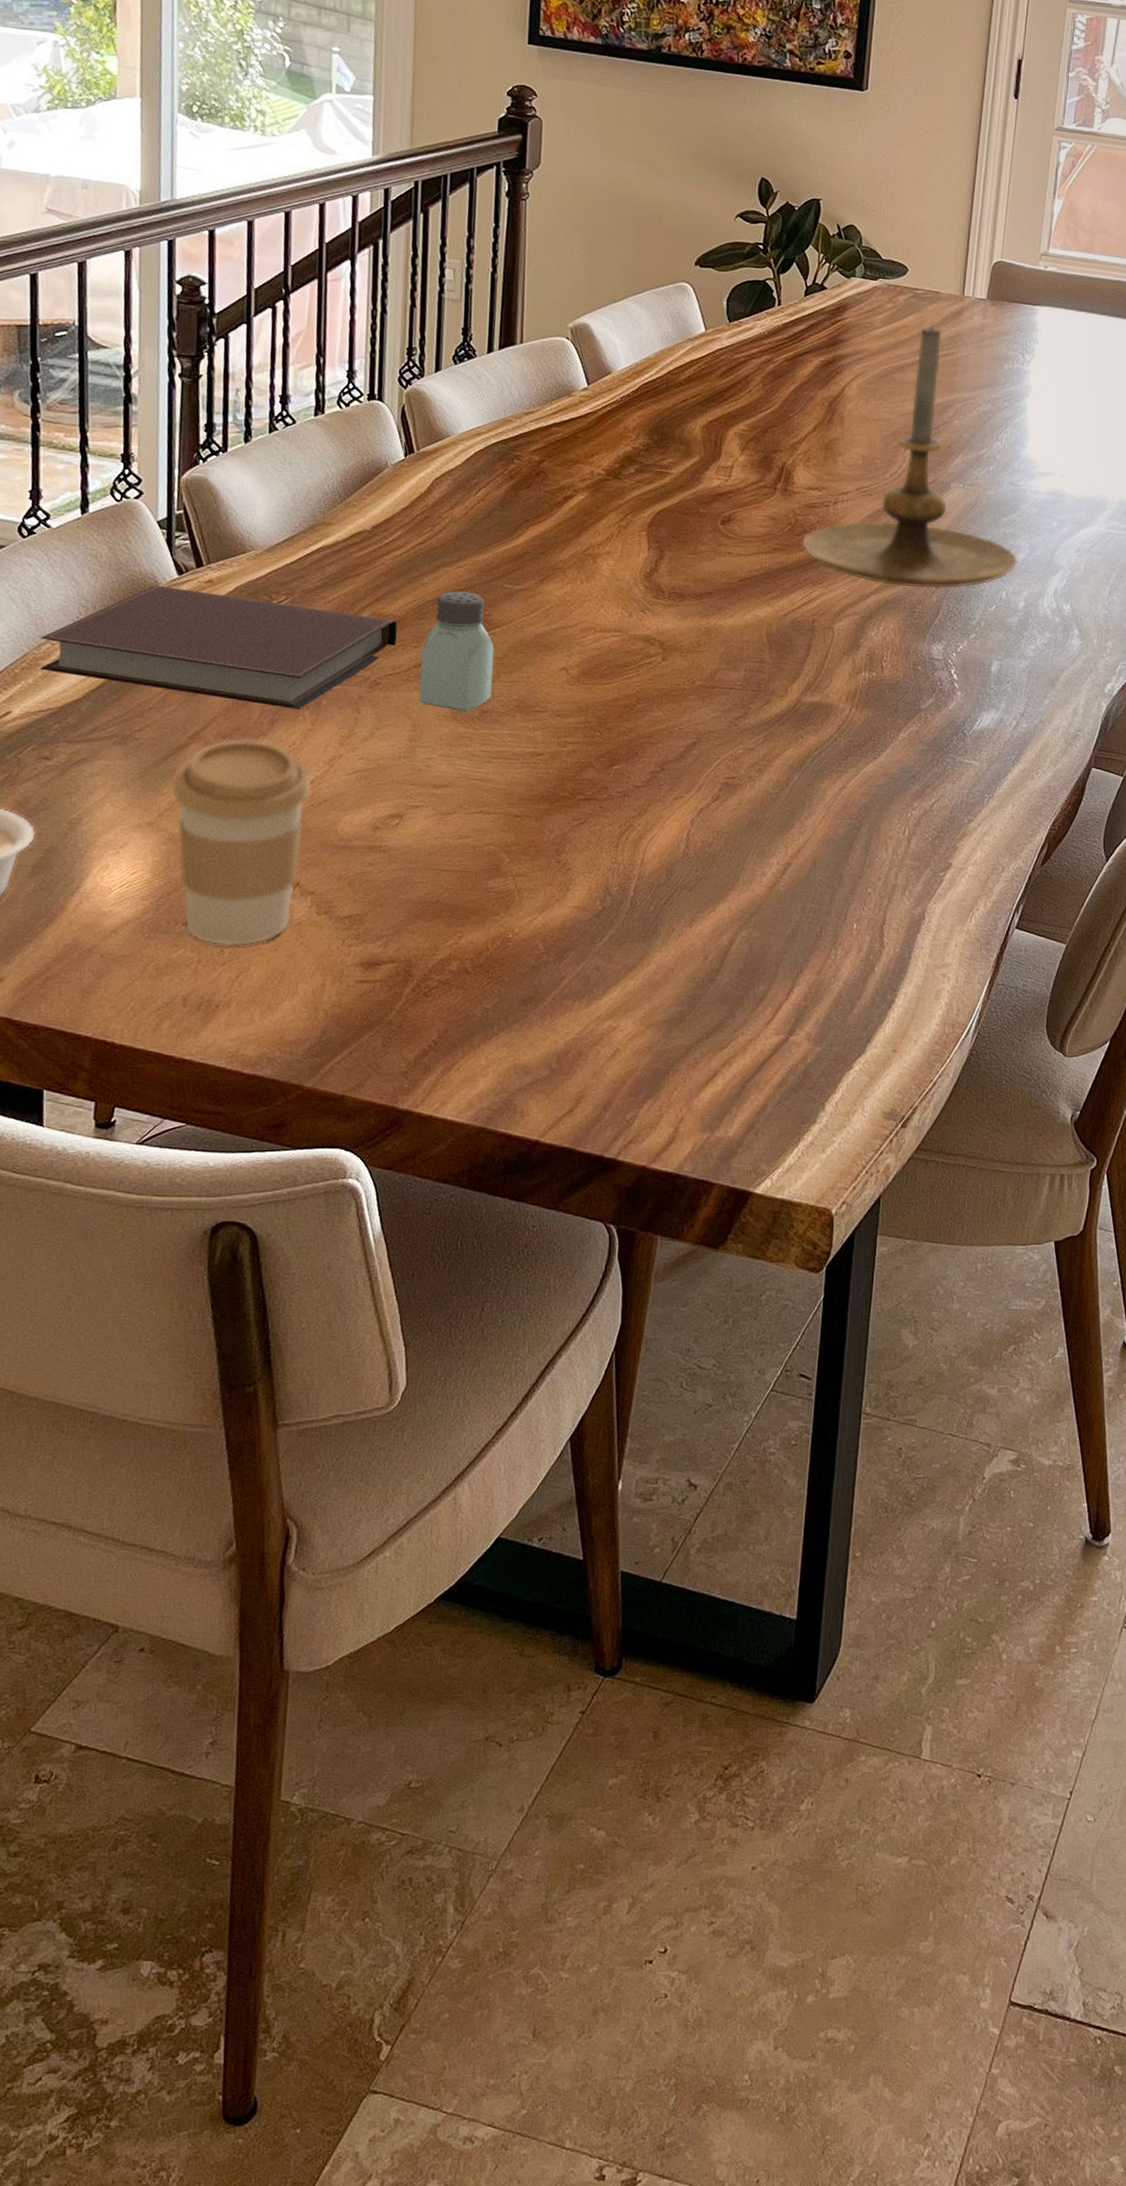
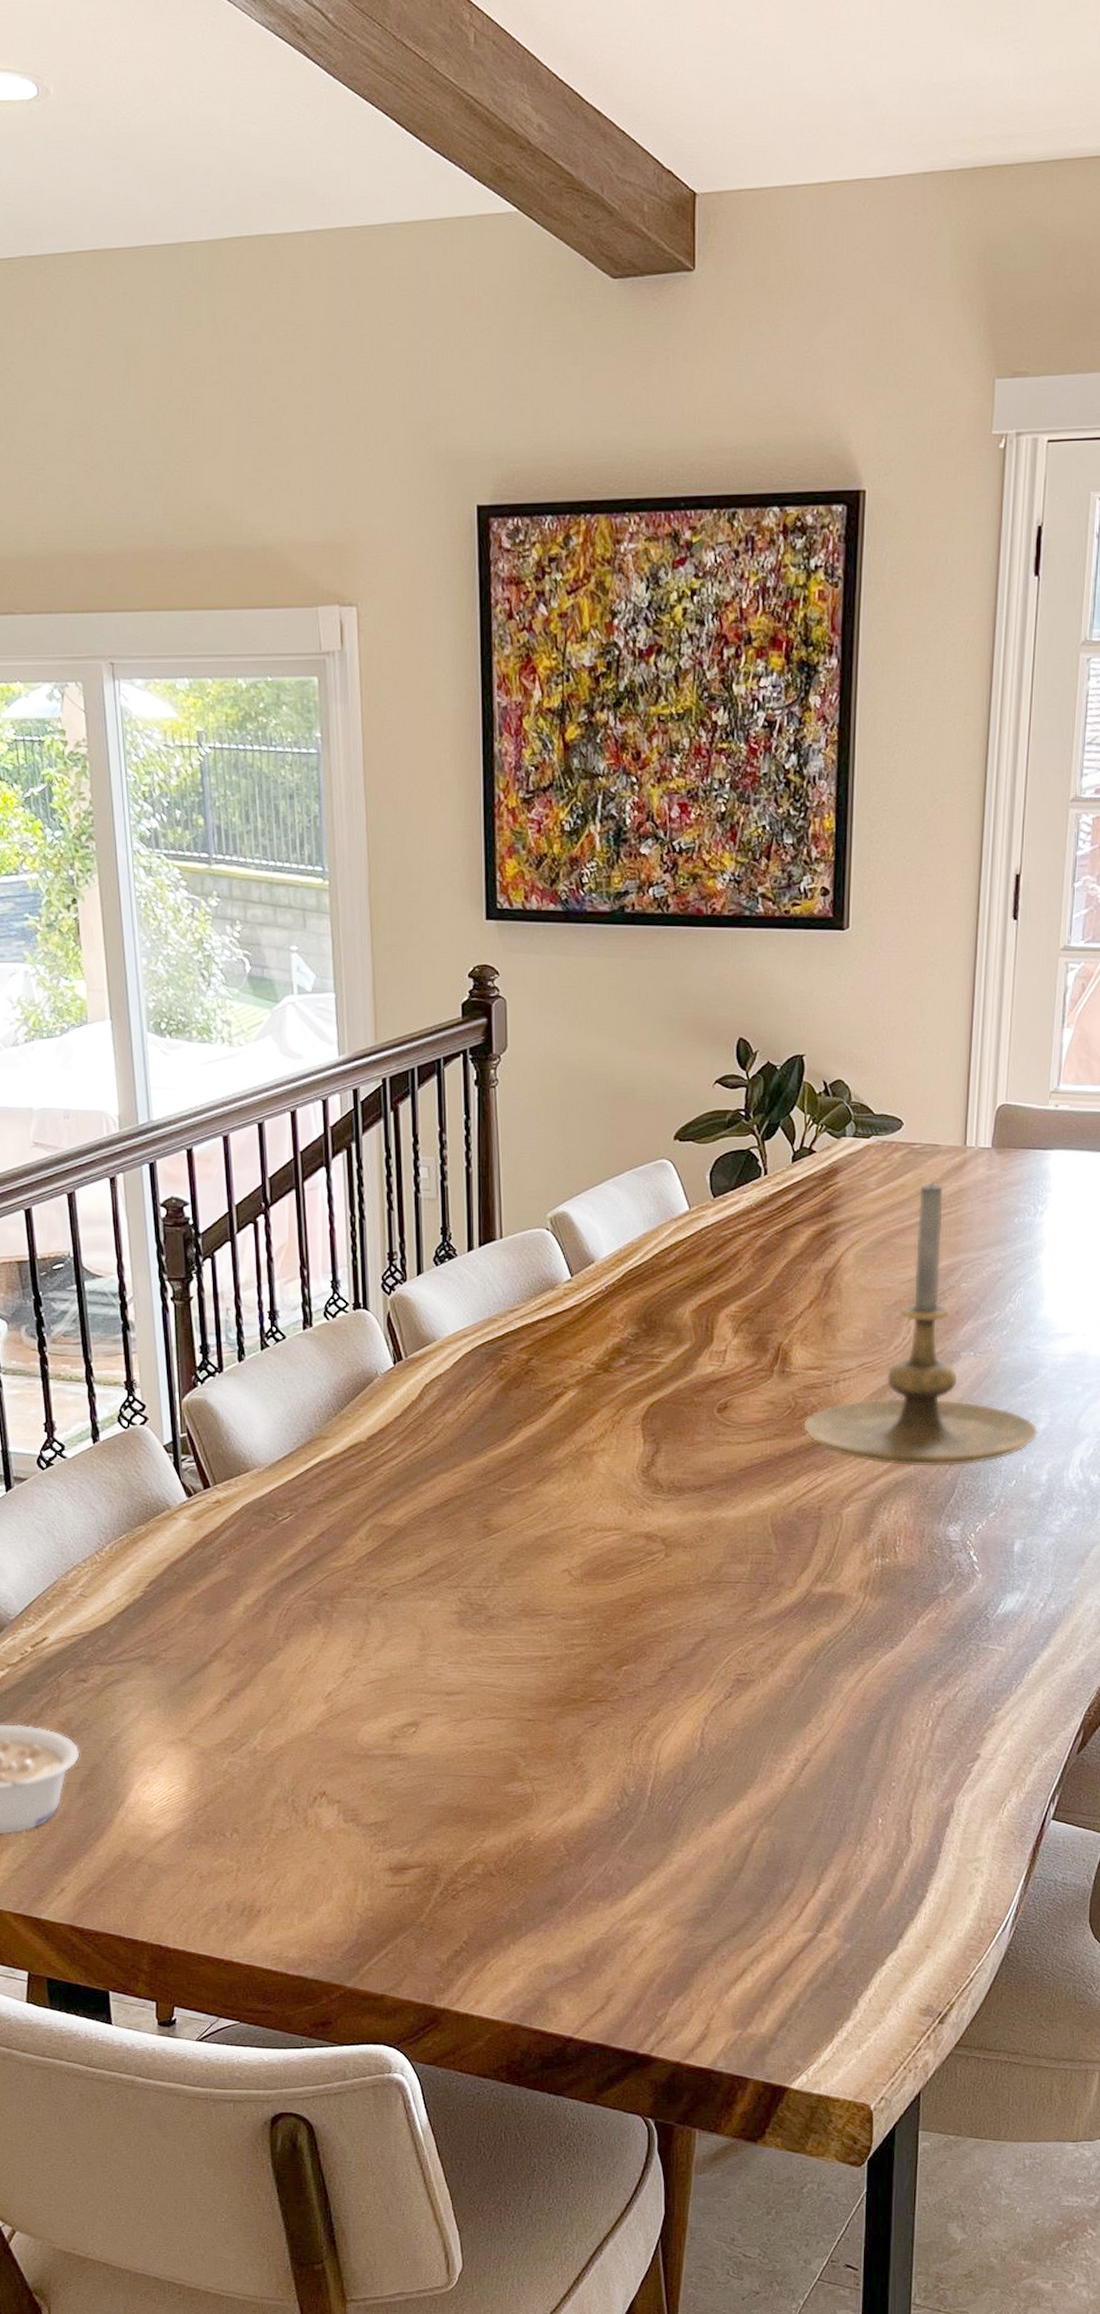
notebook: present [41,585,398,710] -> none [67,1508,399,1624]
coffee cup: present [172,738,312,946] -> none [200,1654,330,1854]
saltshaker: present [419,591,495,712] -> none [425,1498,496,1619]

